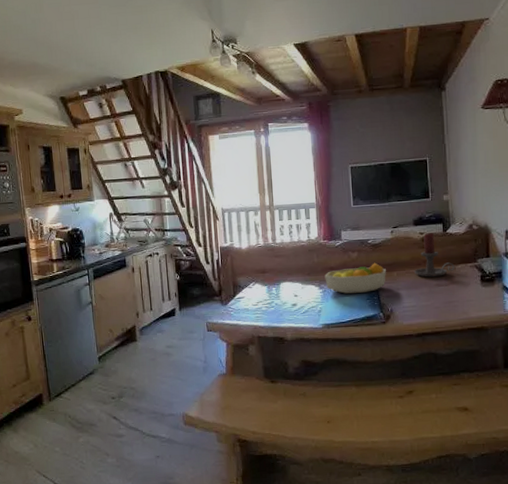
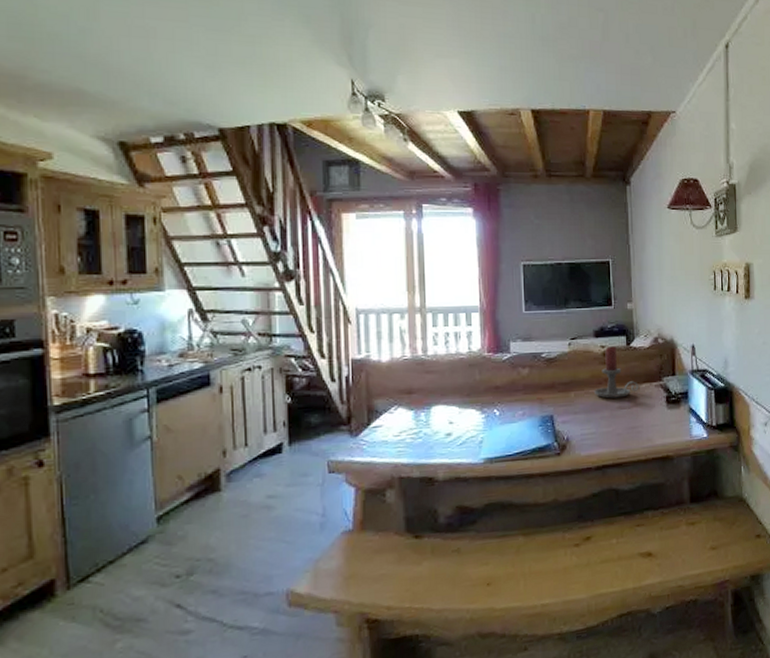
fruit bowl: present [325,262,386,294] -> none [488,381,562,419]

